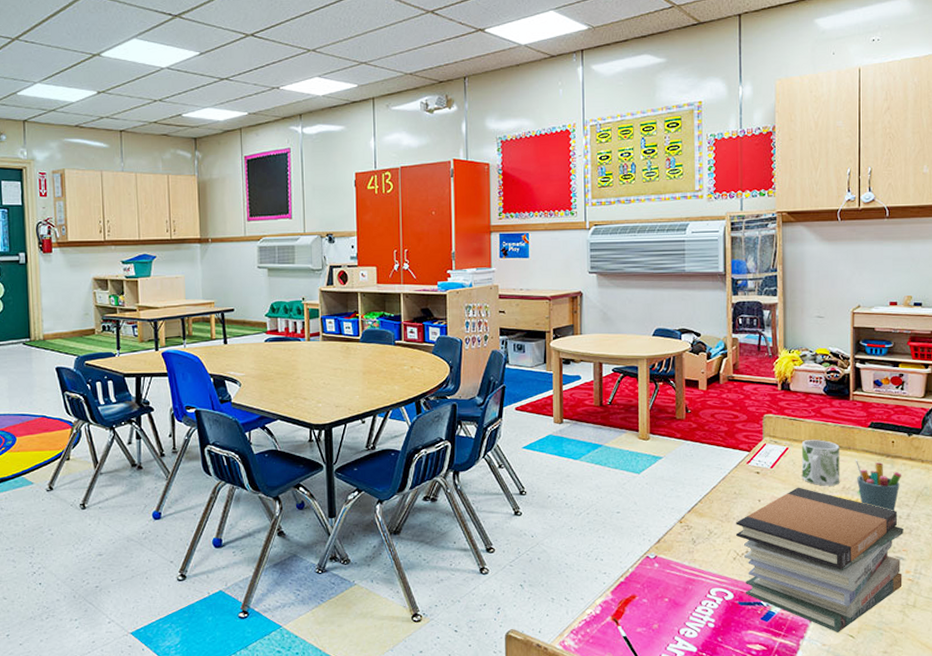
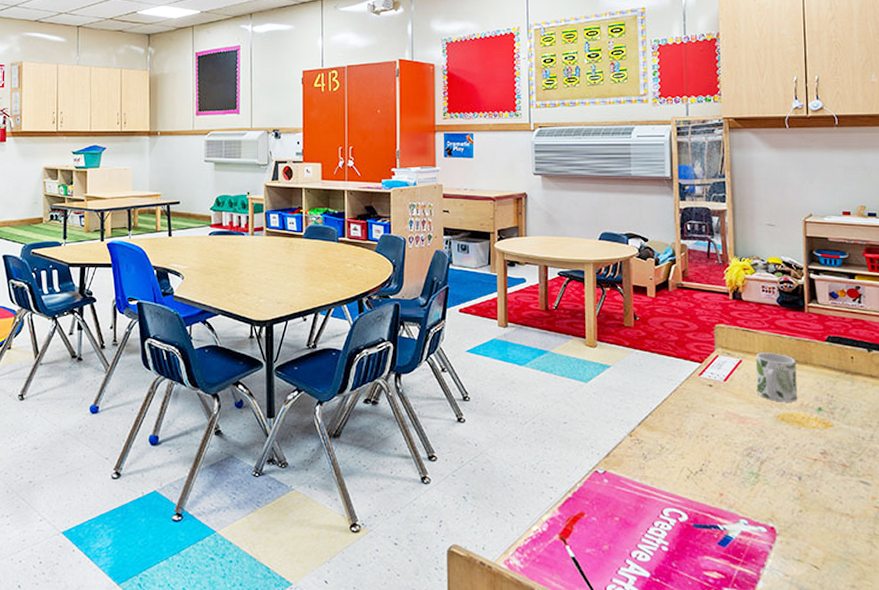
book stack: present [736,487,904,632] -> none [689,402,869,562]
pen holder: present [855,459,902,511] -> none [812,374,863,431]

